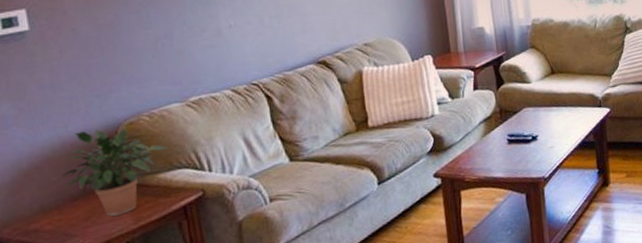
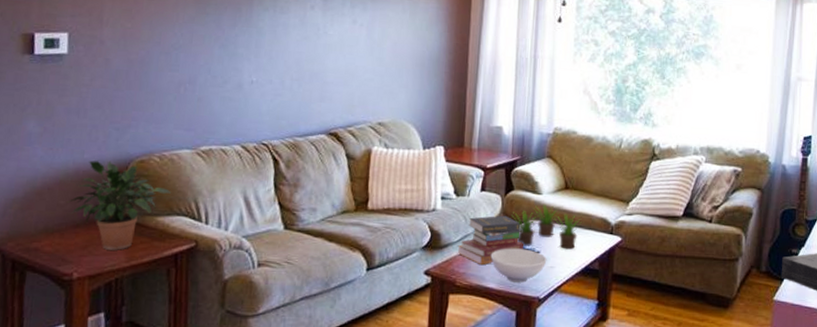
books: none [461,108,522,159] -> present [457,215,523,266]
decorative bowl: none [493,135,546,168] -> present [490,248,547,283]
plant: none [506,91,572,134] -> present [511,203,582,250]

